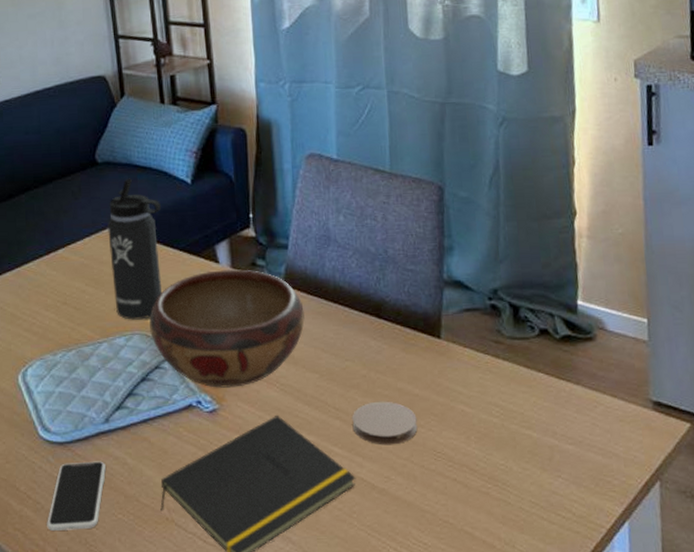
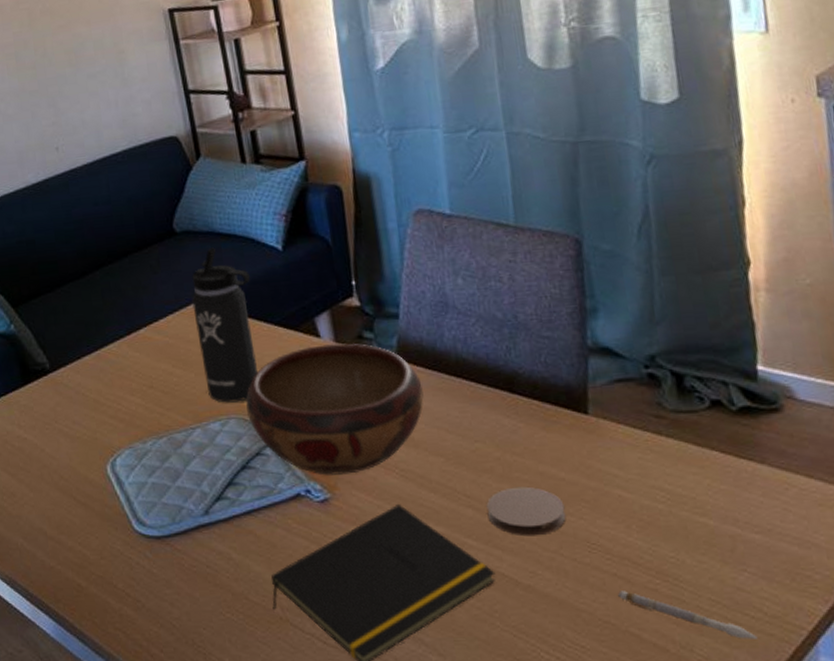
smartphone: present [47,461,106,531] -> none [149,556,209,630]
toy rocket: none [457,494,567,536] -> present [618,591,758,639]

